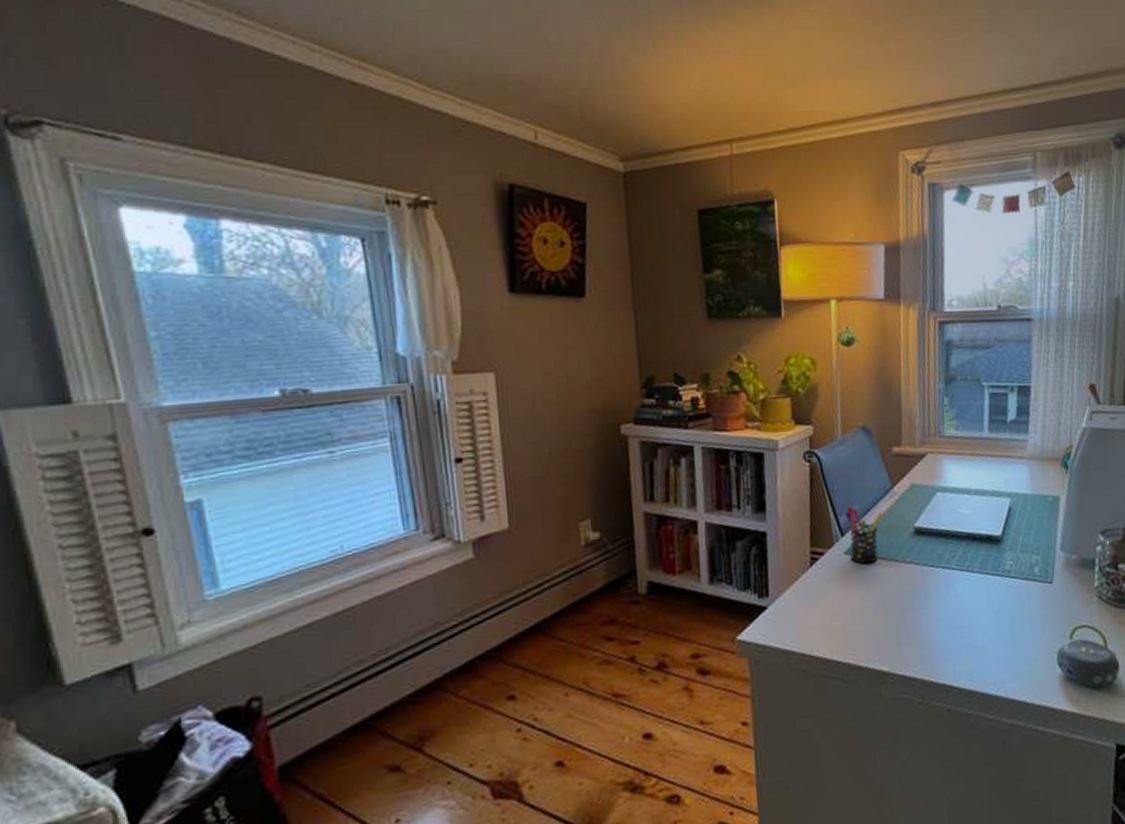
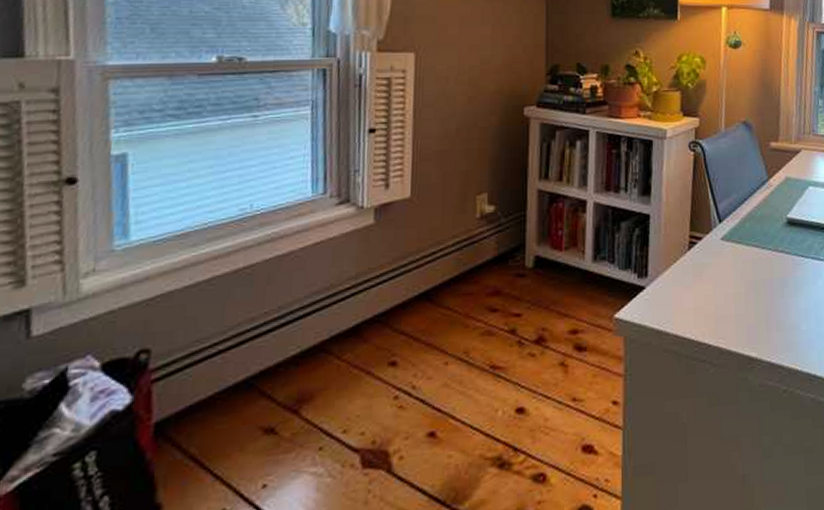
pen holder: present [845,505,883,564] -> none [724,194,758,251]

